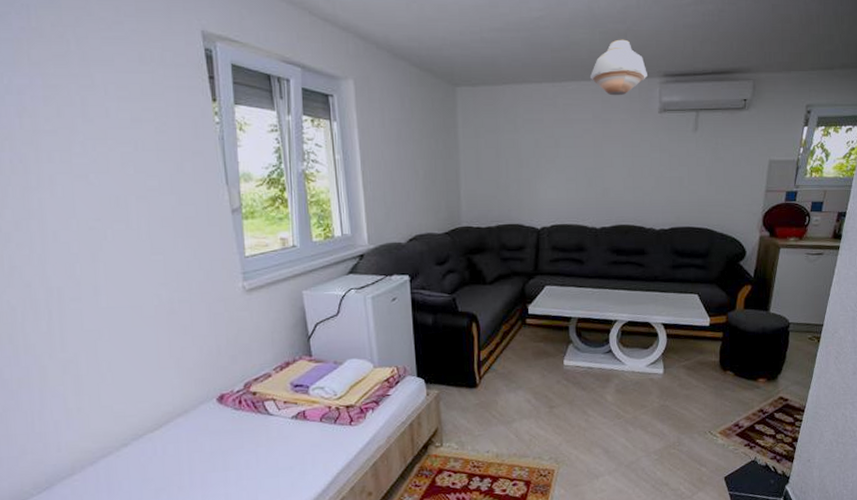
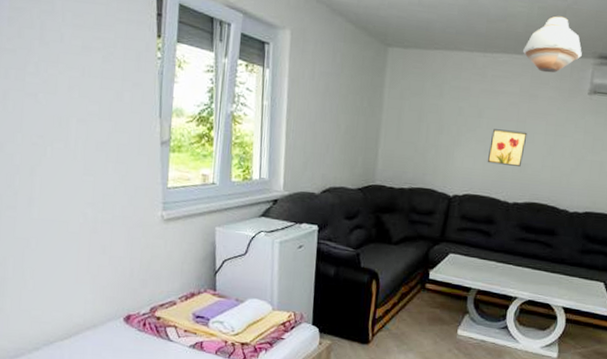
wall art: none [570,157,606,192] -> present [487,129,528,166]

